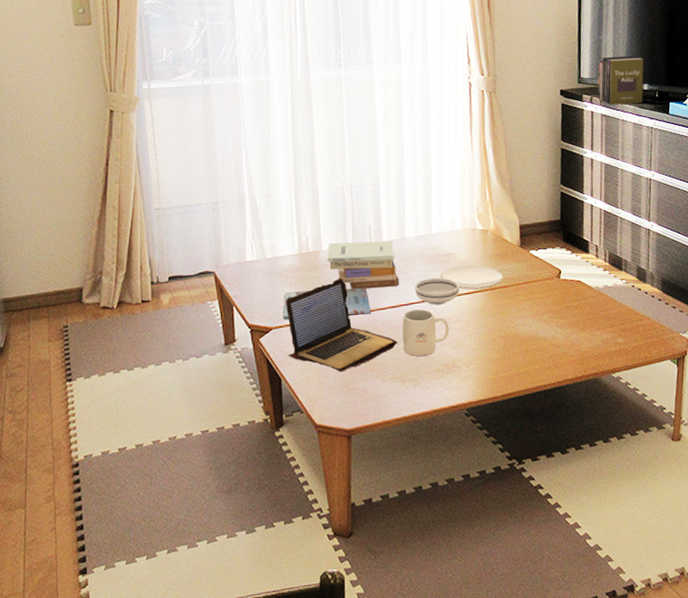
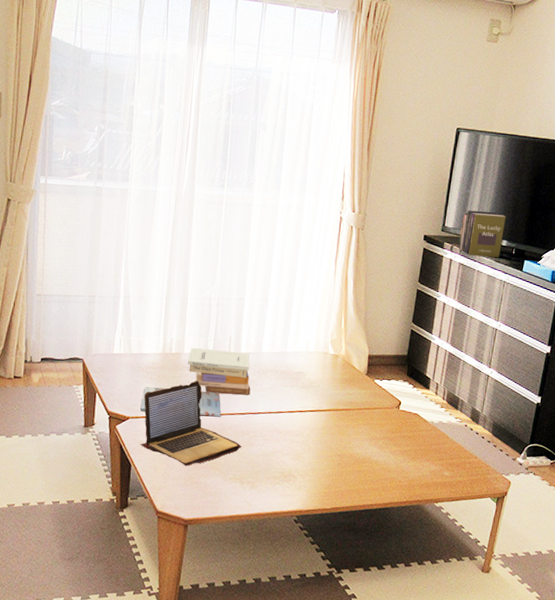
mug: present [402,309,449,357] -> none [246,419,291,463]
bowl: present [415,277,459,305] -> none [264,392,305,418]
plate: present [439,265,503,290] -> none [287,385,346,409]

